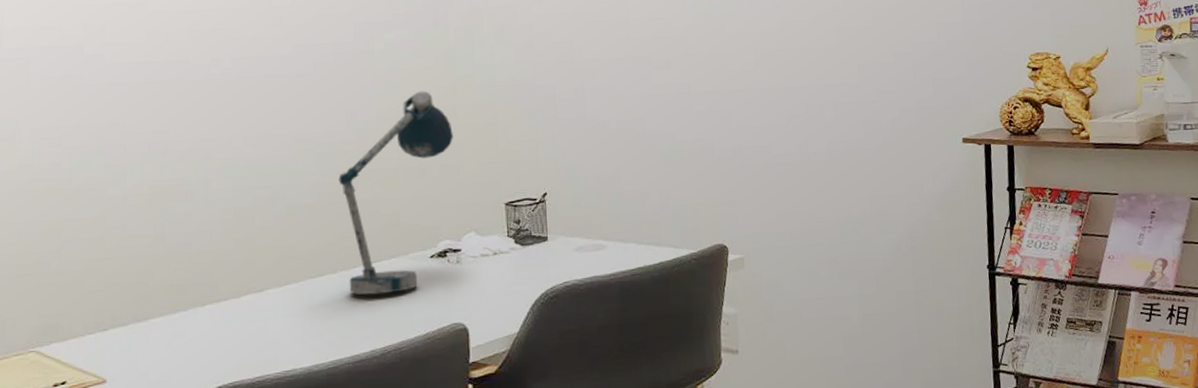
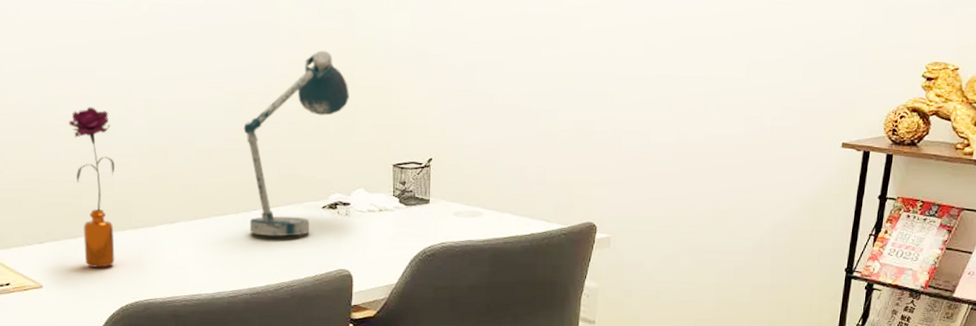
flower: none [139,172,193,352] -> present [68,107,115,268]

